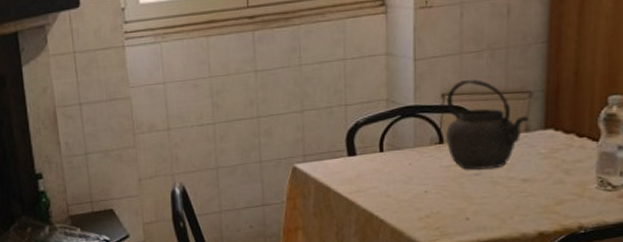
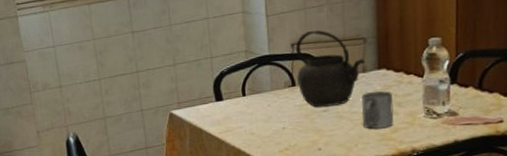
mug: none [521,155,559,199] -> present [362,91,394,129]

